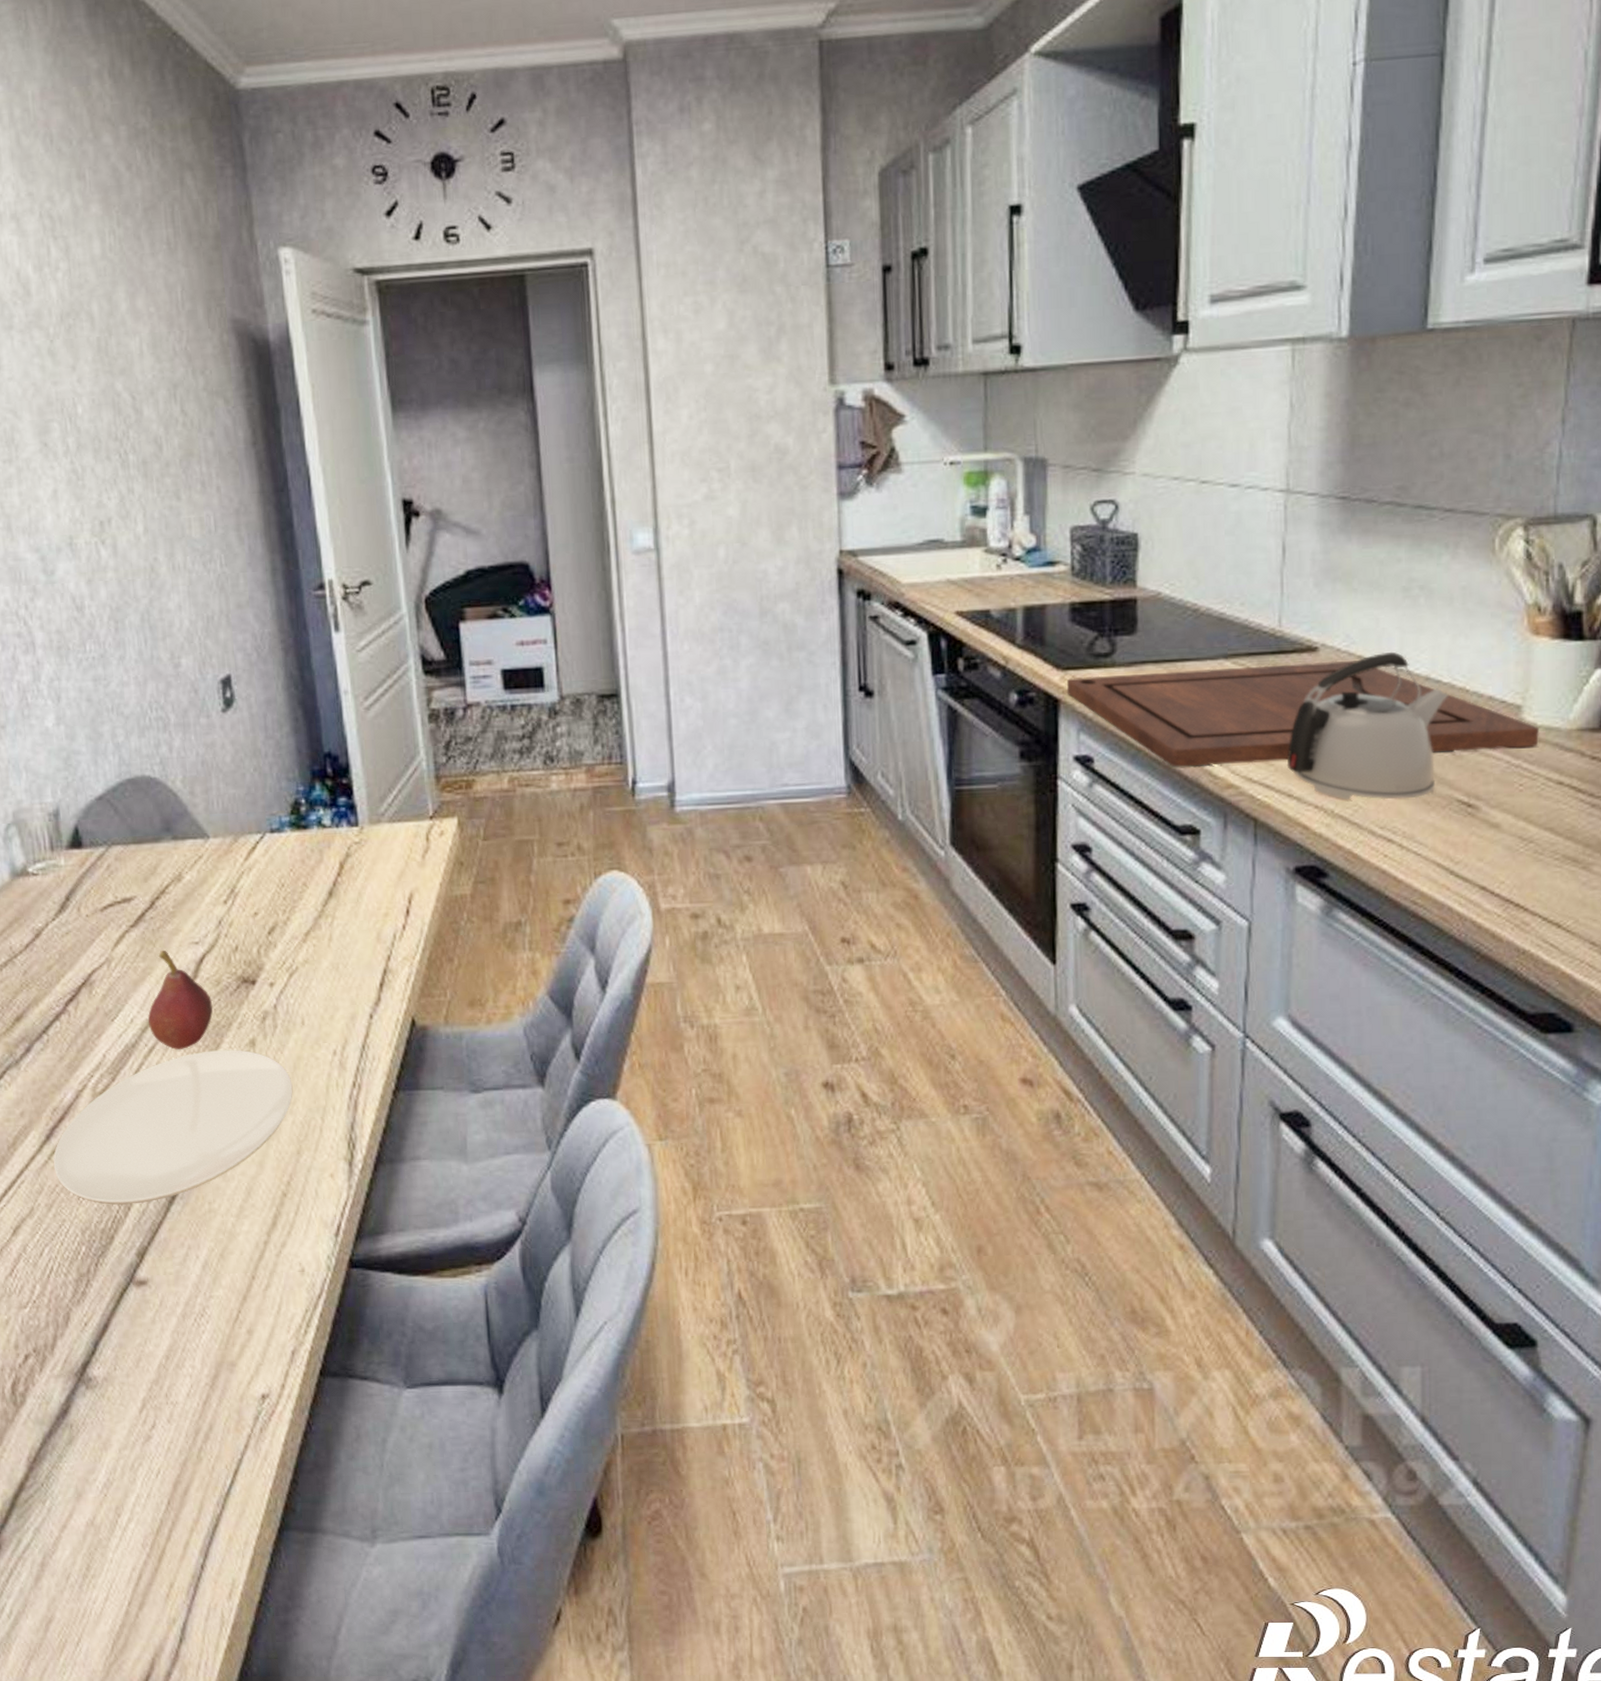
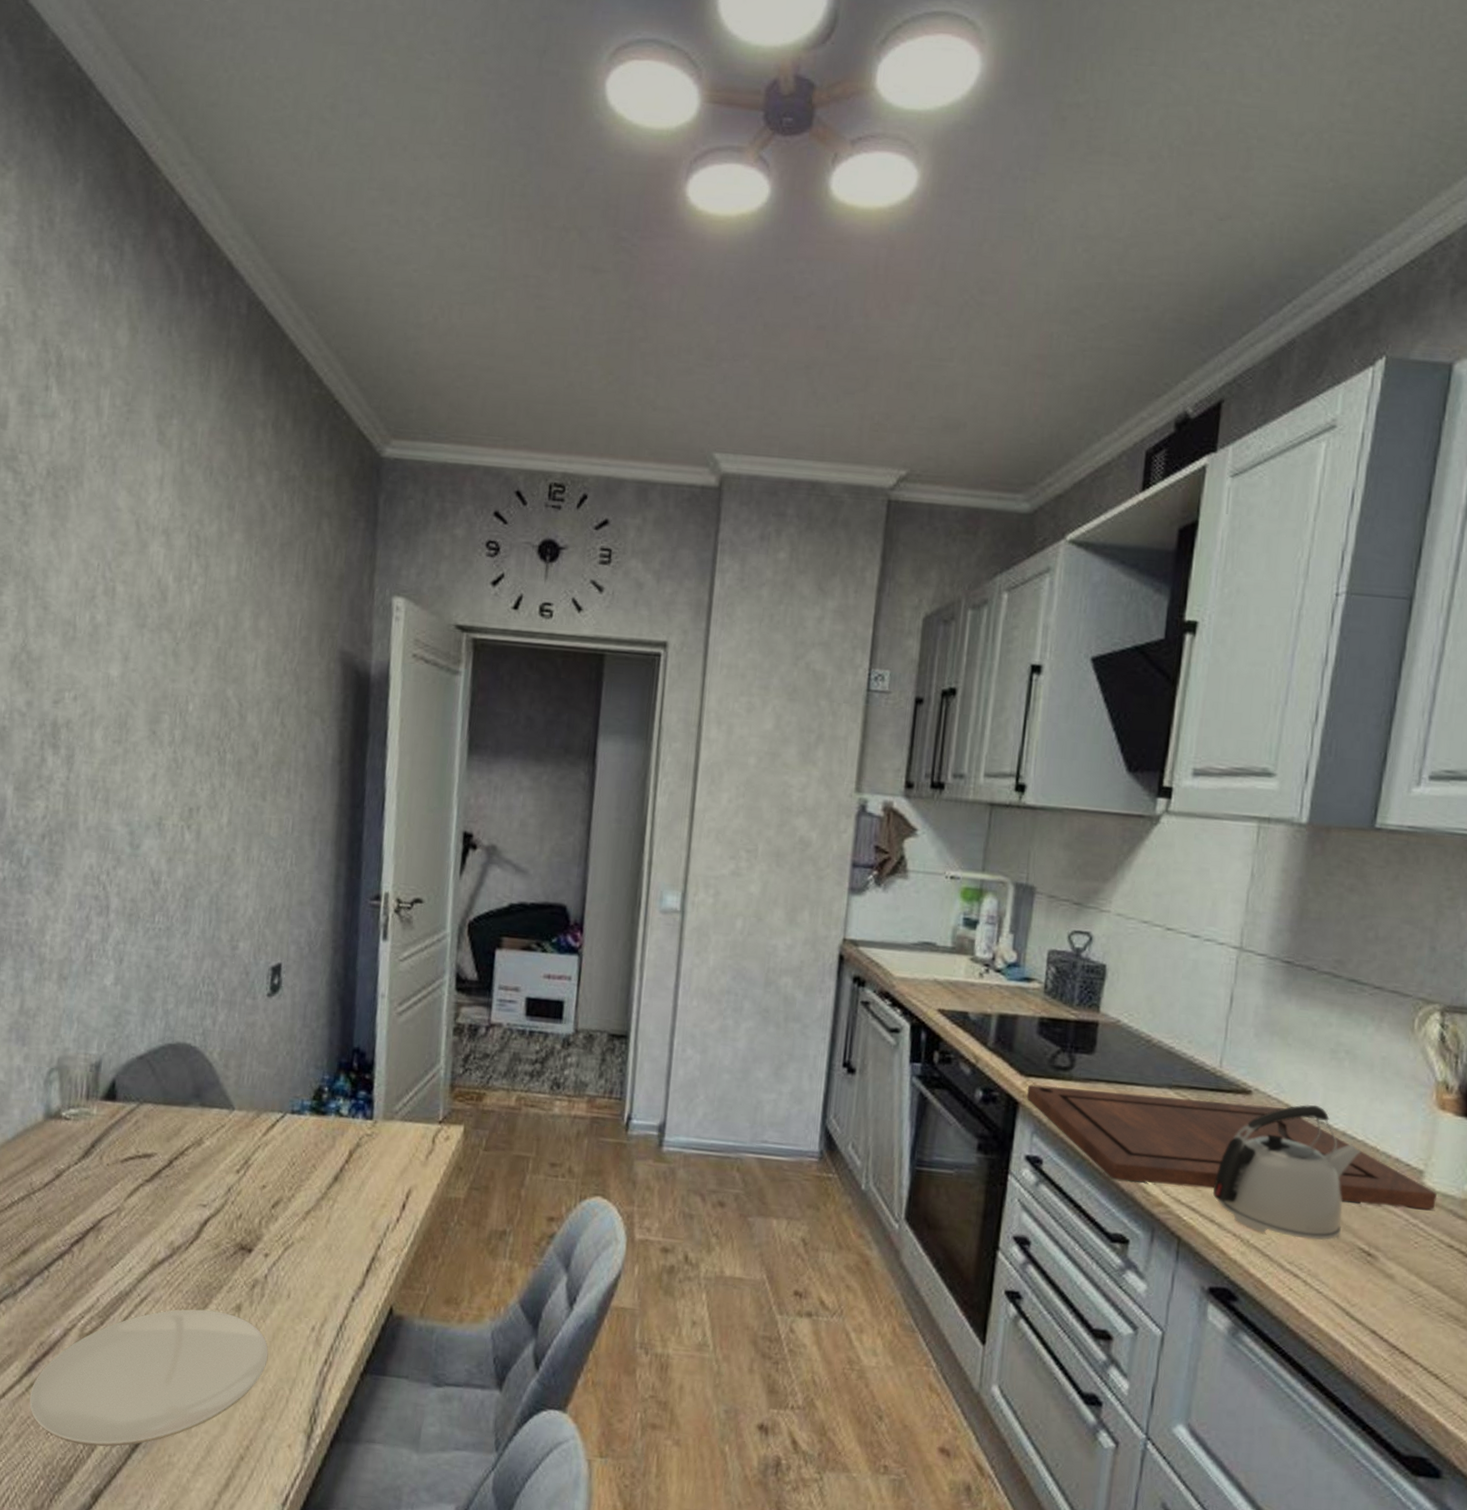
fruit: present [148,951,214,1050] -> none [145,1208,209,1304]

